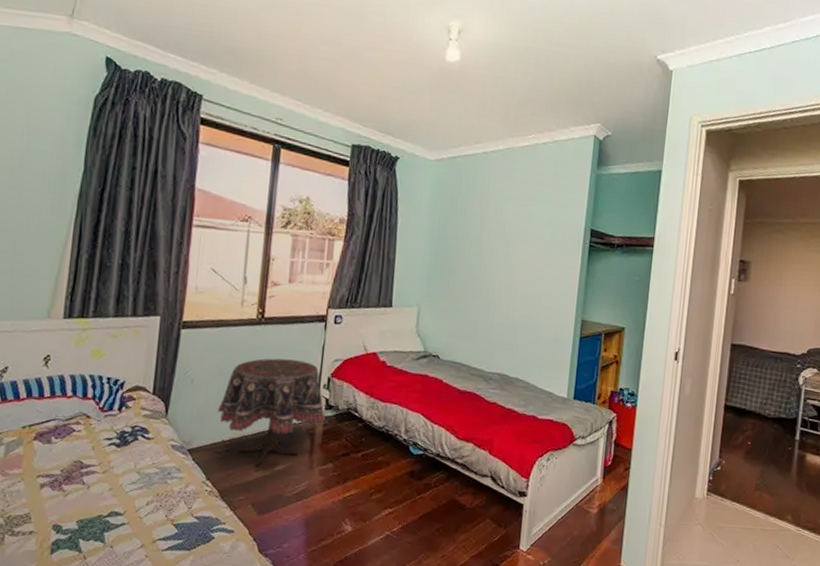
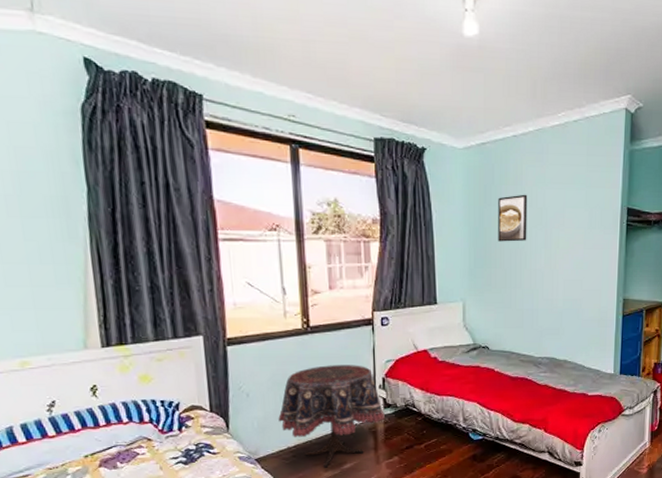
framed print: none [459,207,493,253] -> present [498,194,528,242]

